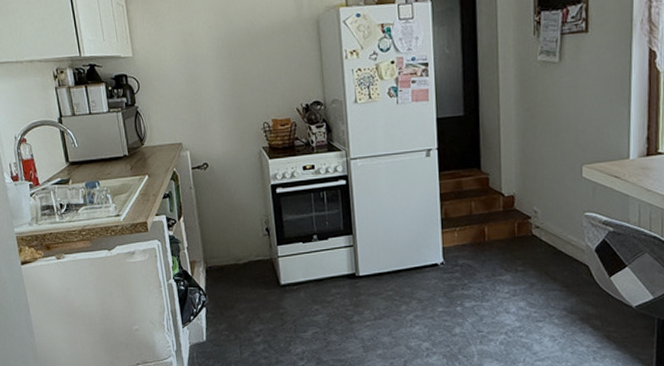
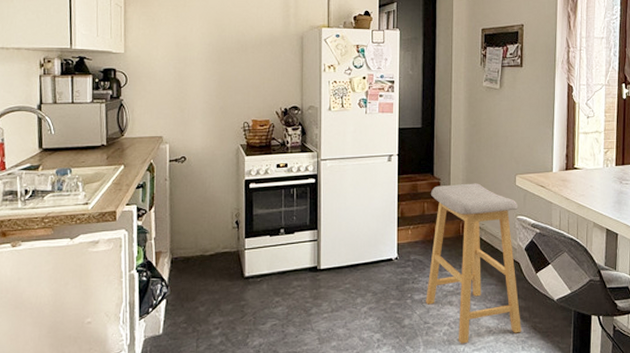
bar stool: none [478,177,592,354] -> present [426,183,521,344]

